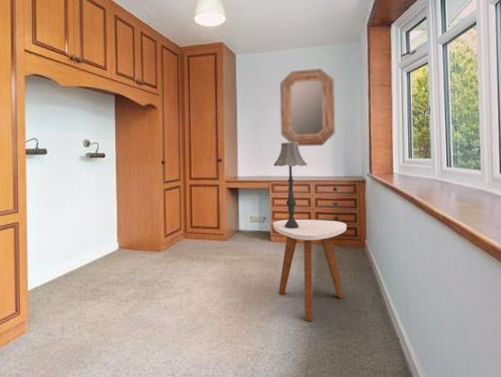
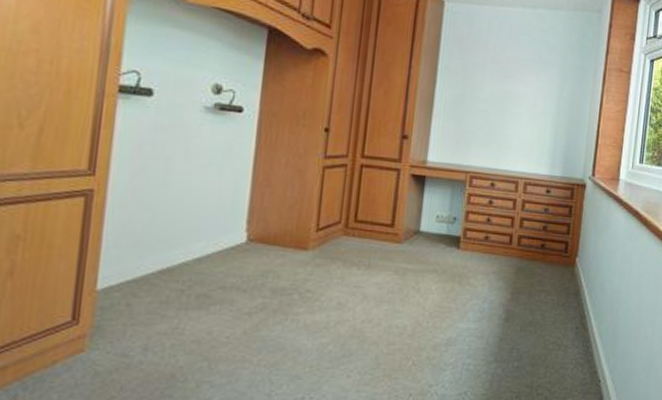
table lamp: present [273,142,307,230] -> none [475,124,518,237]
side table: present [273,219,347,322] -> none [460,222,557,355]
home mirror: present [279,68,336,147] -> none [489,34,565,136]

